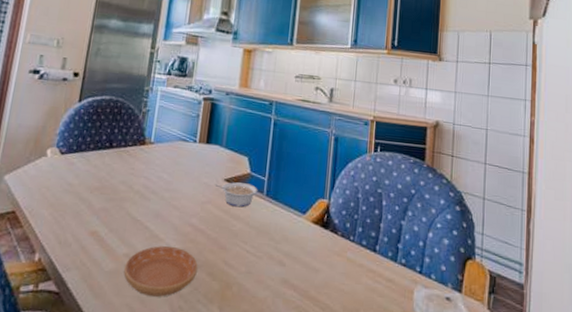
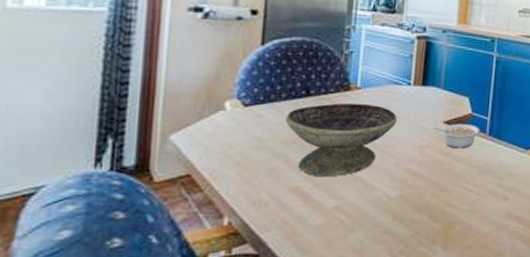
decorative bowl: none [91,156,184,225] -> present [285,102,398,177]
saucer: present [124,246,198,297] -> none [335,195,418,245]

